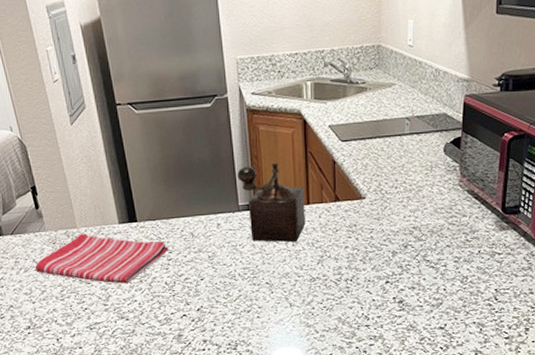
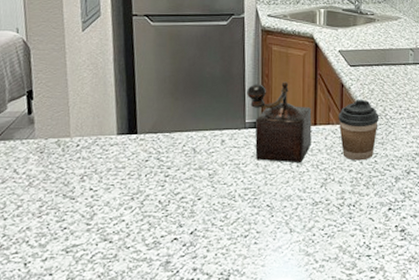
dish towel: present [34,233,169,284] -> none [14,142,168,201]
coffee cup: none [331,175,375,237] -> present [338,99,380,161]

